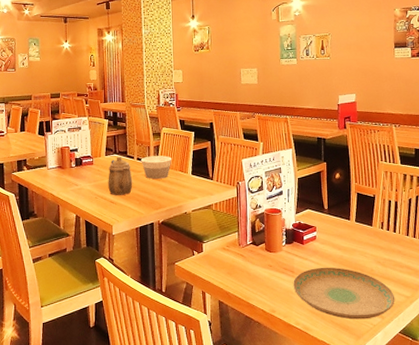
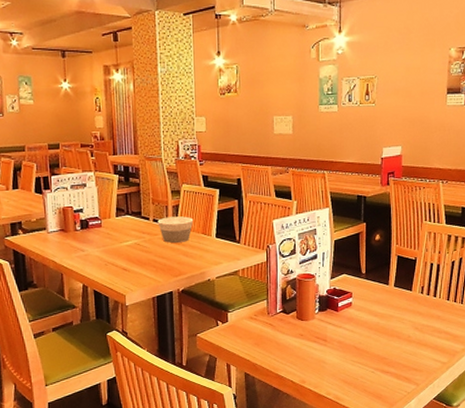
teapot: present [108,156,133,195] -> none [119,217,149,262]
plate: present [293,267,395,320] -> none [325,334,431,388]

